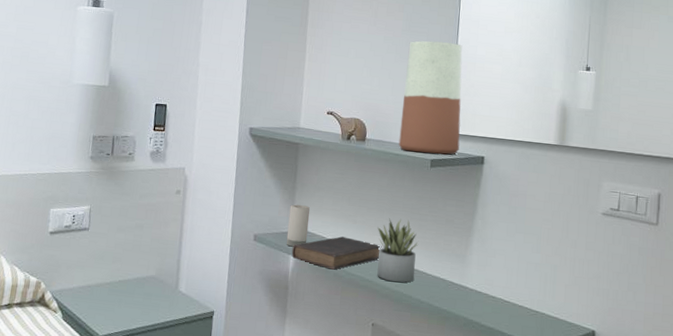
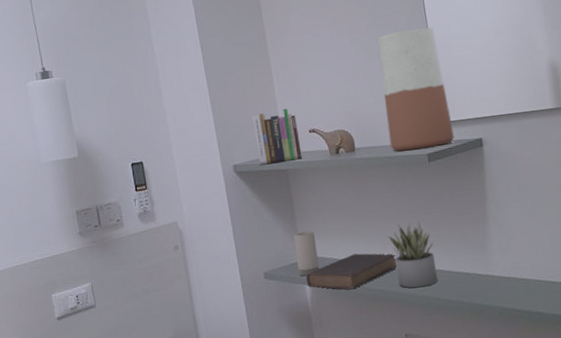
books: none [274,86,319,137] -> present [251,108,302,165]

